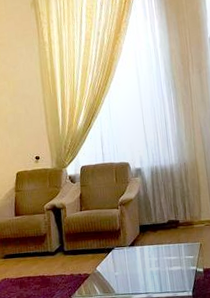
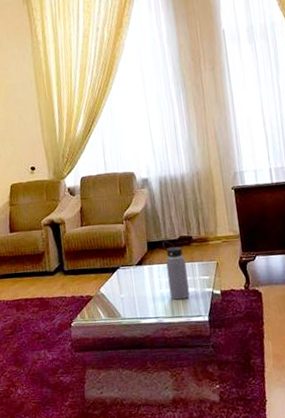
water bottle: none [152,224,176,277] -> present [161,240,190,300]

